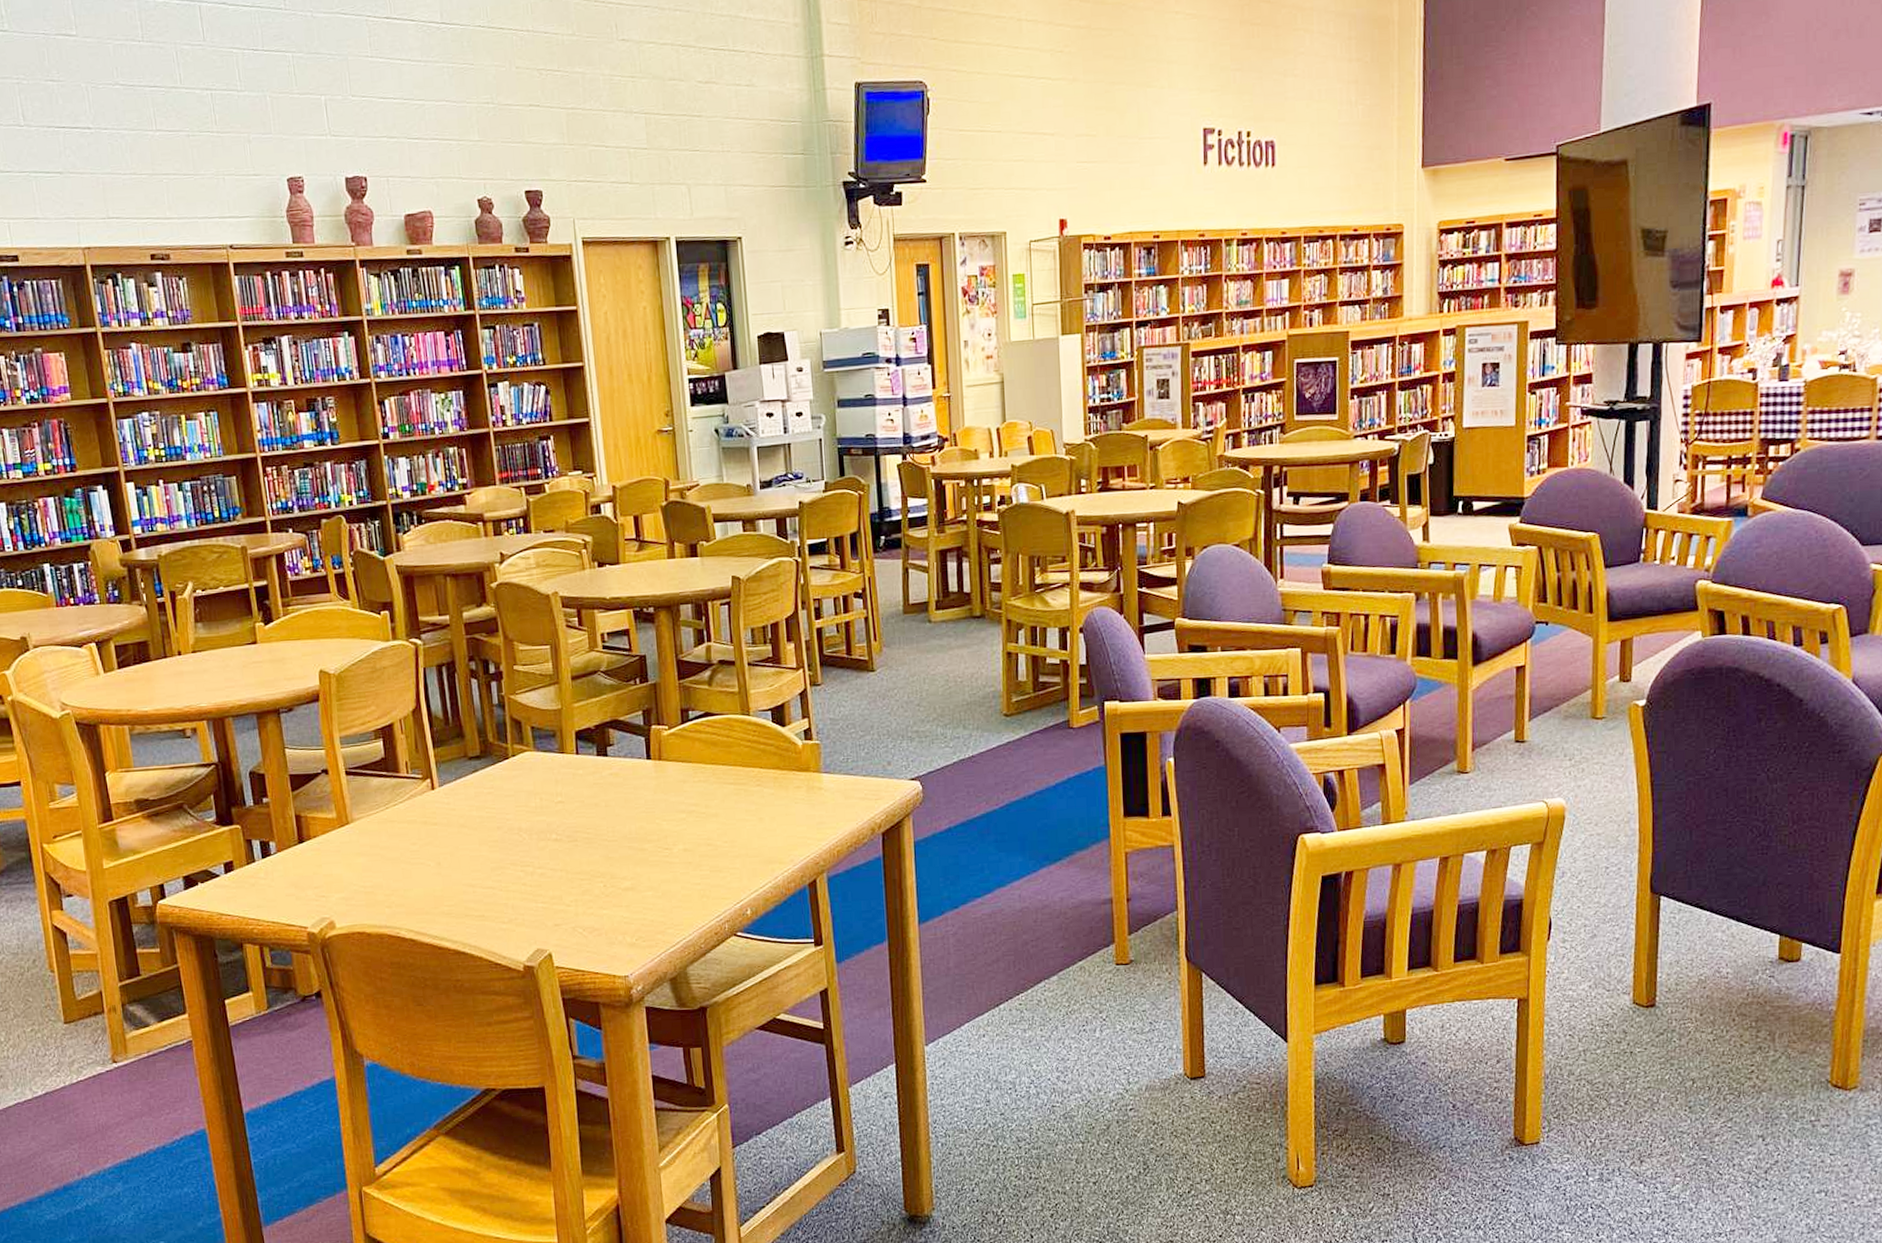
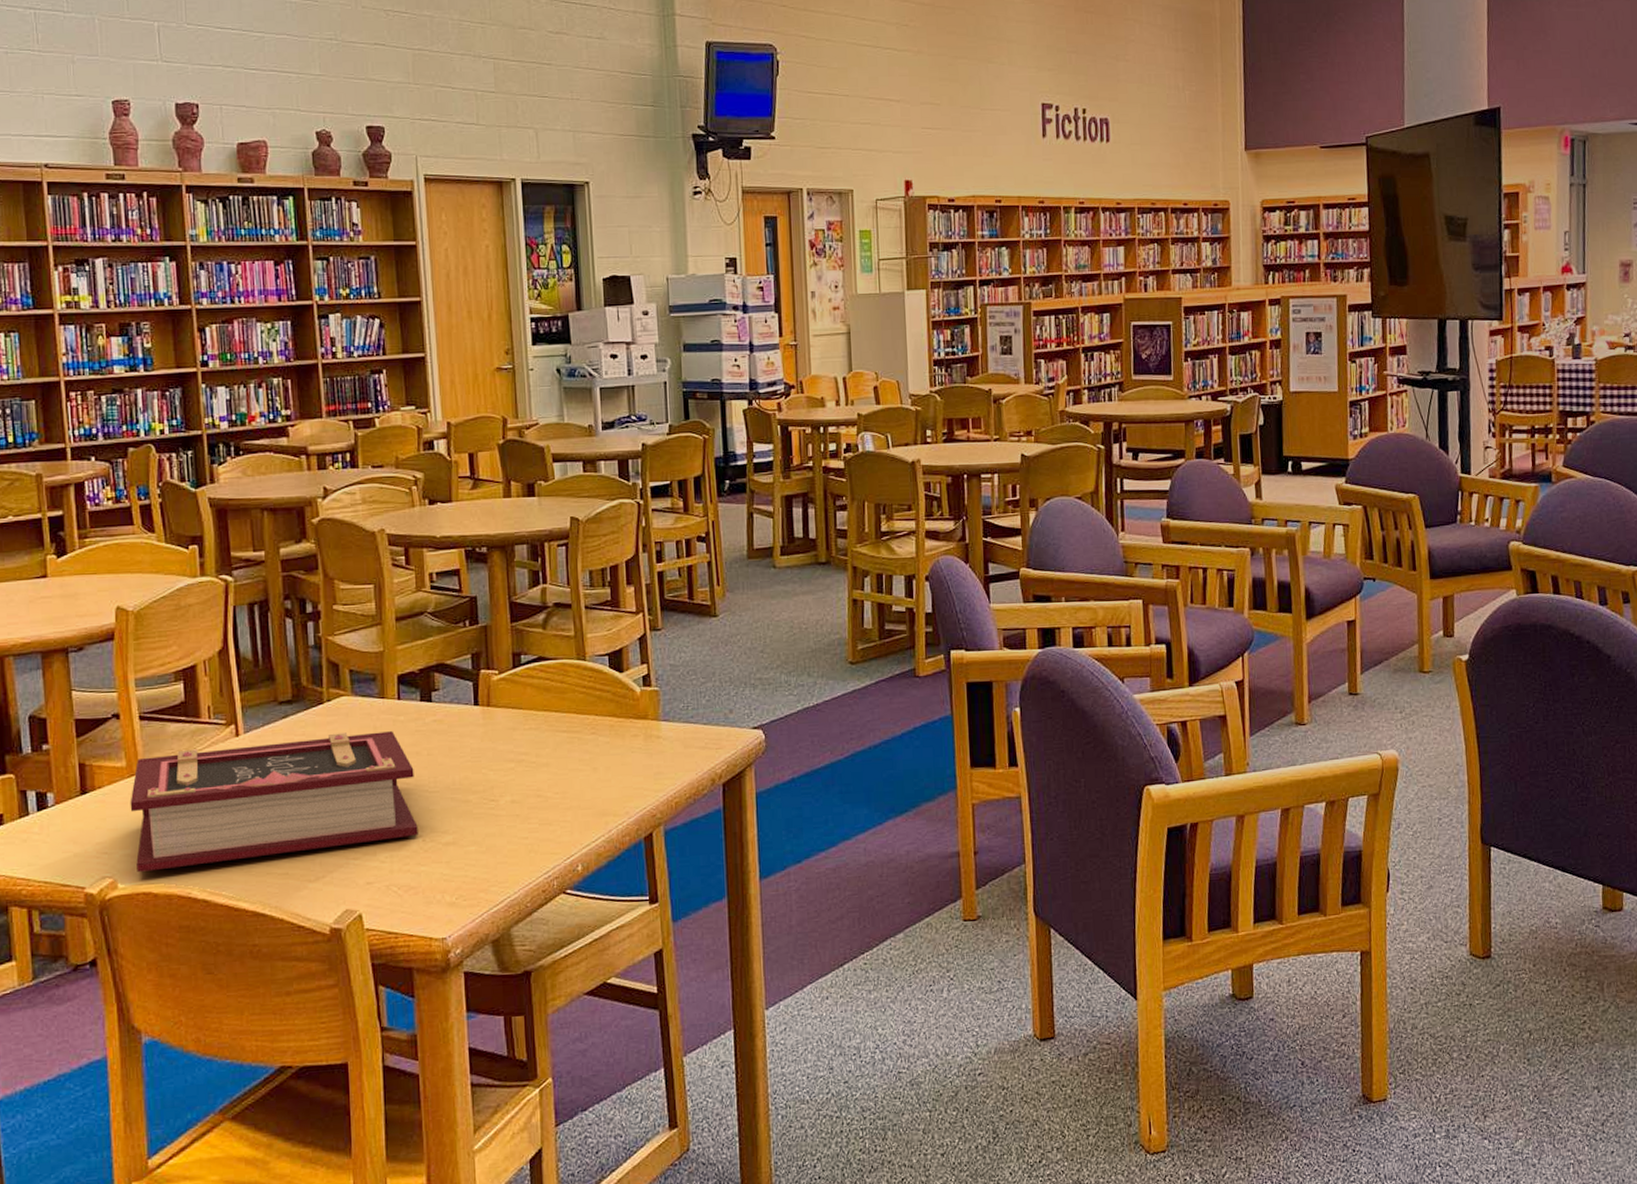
book: none [341,784,600,915] -> present [130,731,418,873]

